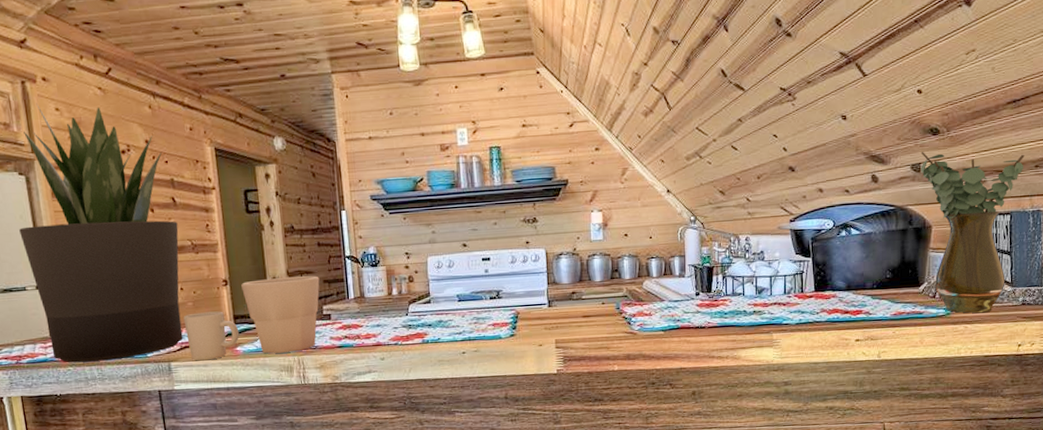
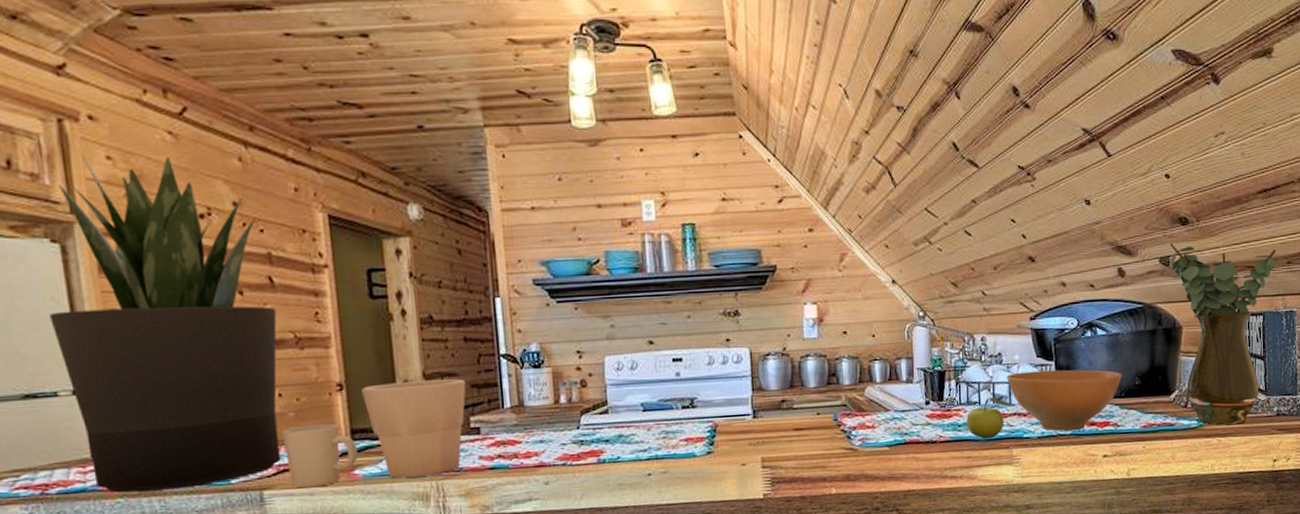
fruit: none [732,289,778,325] -> present [966,397,1017,439]
bowl: none [768,264,875,318] -> present [1007,369,1123,431]

